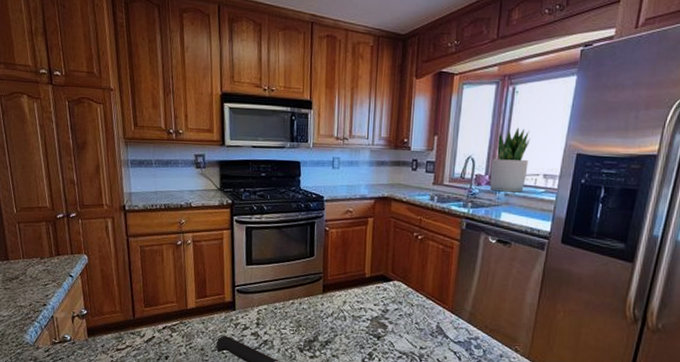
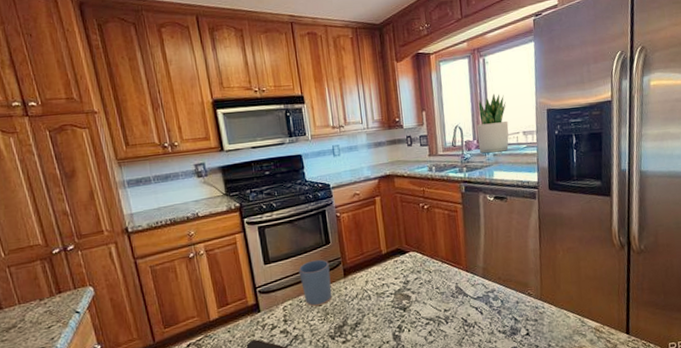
mug: none [278,270,310,316] -> present [298,259,332,306]

